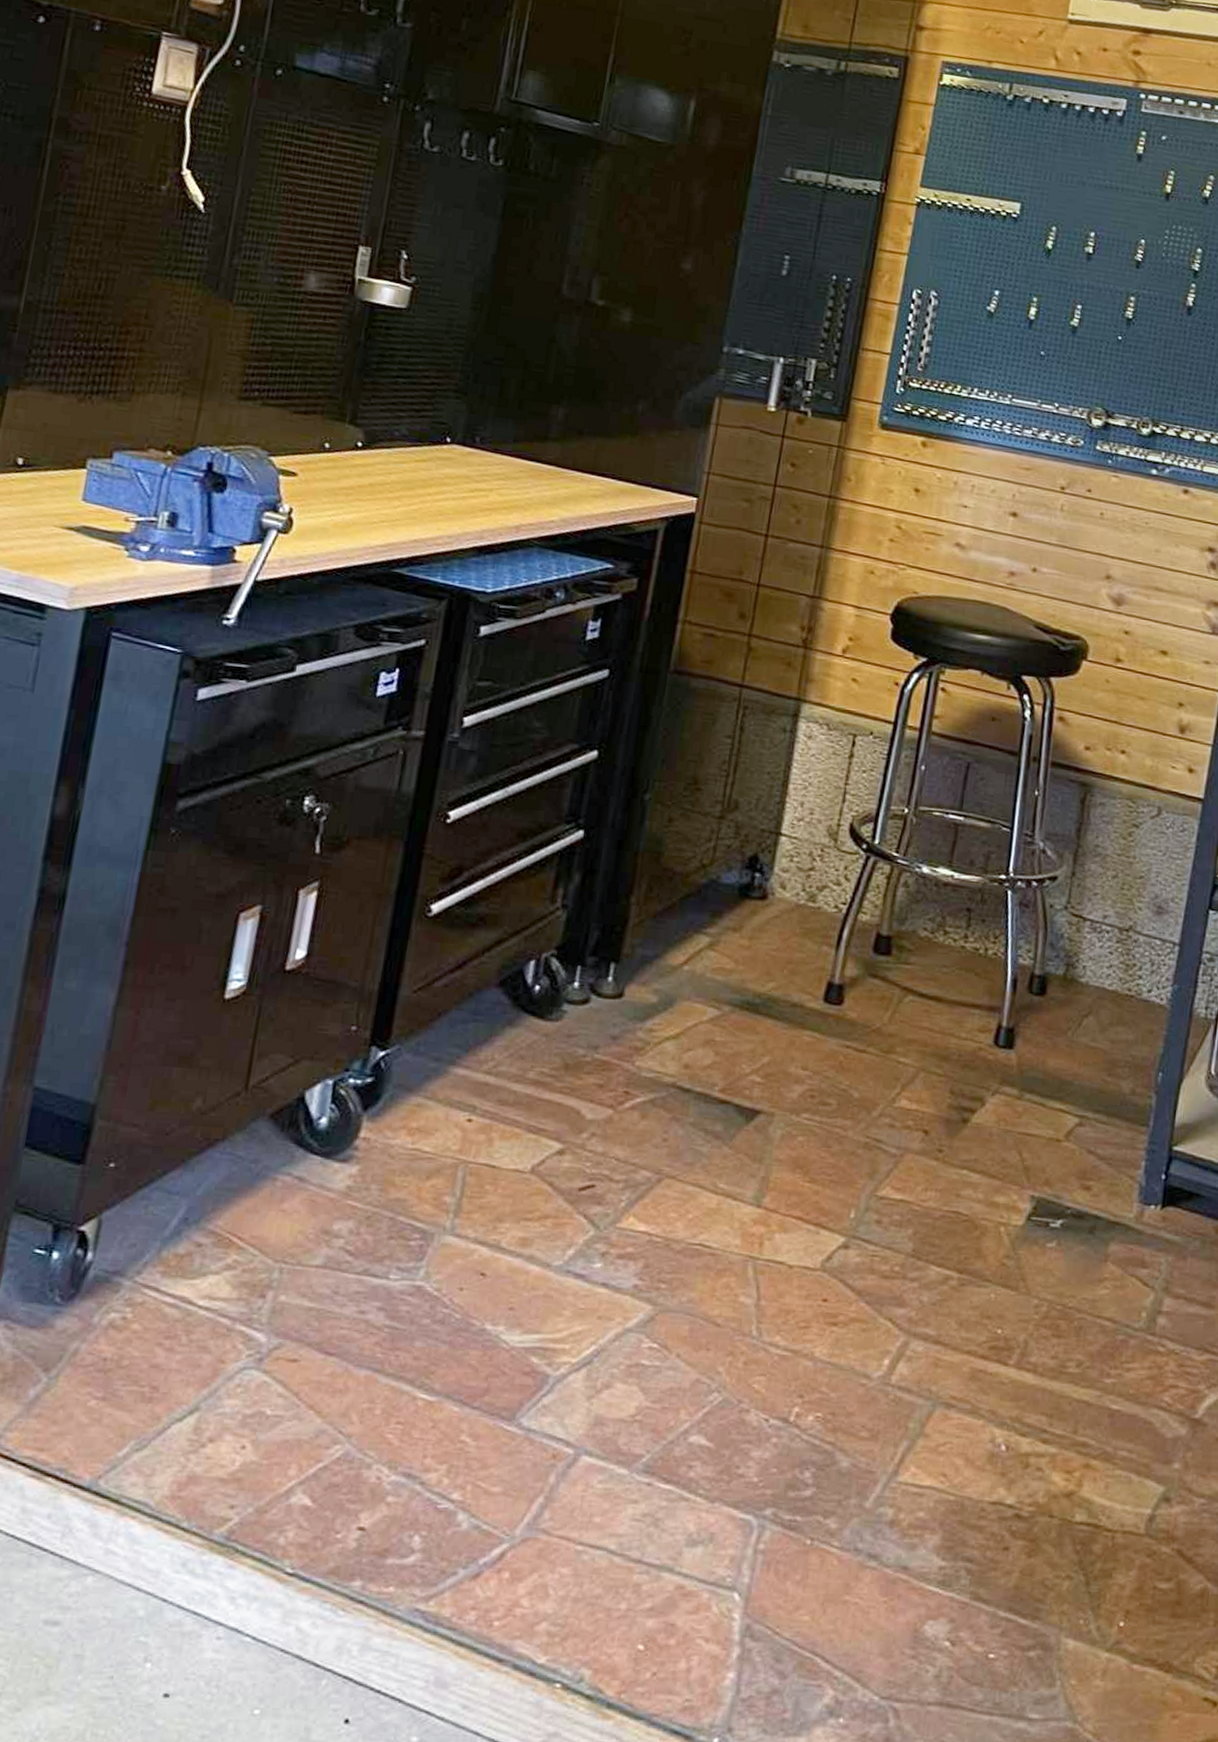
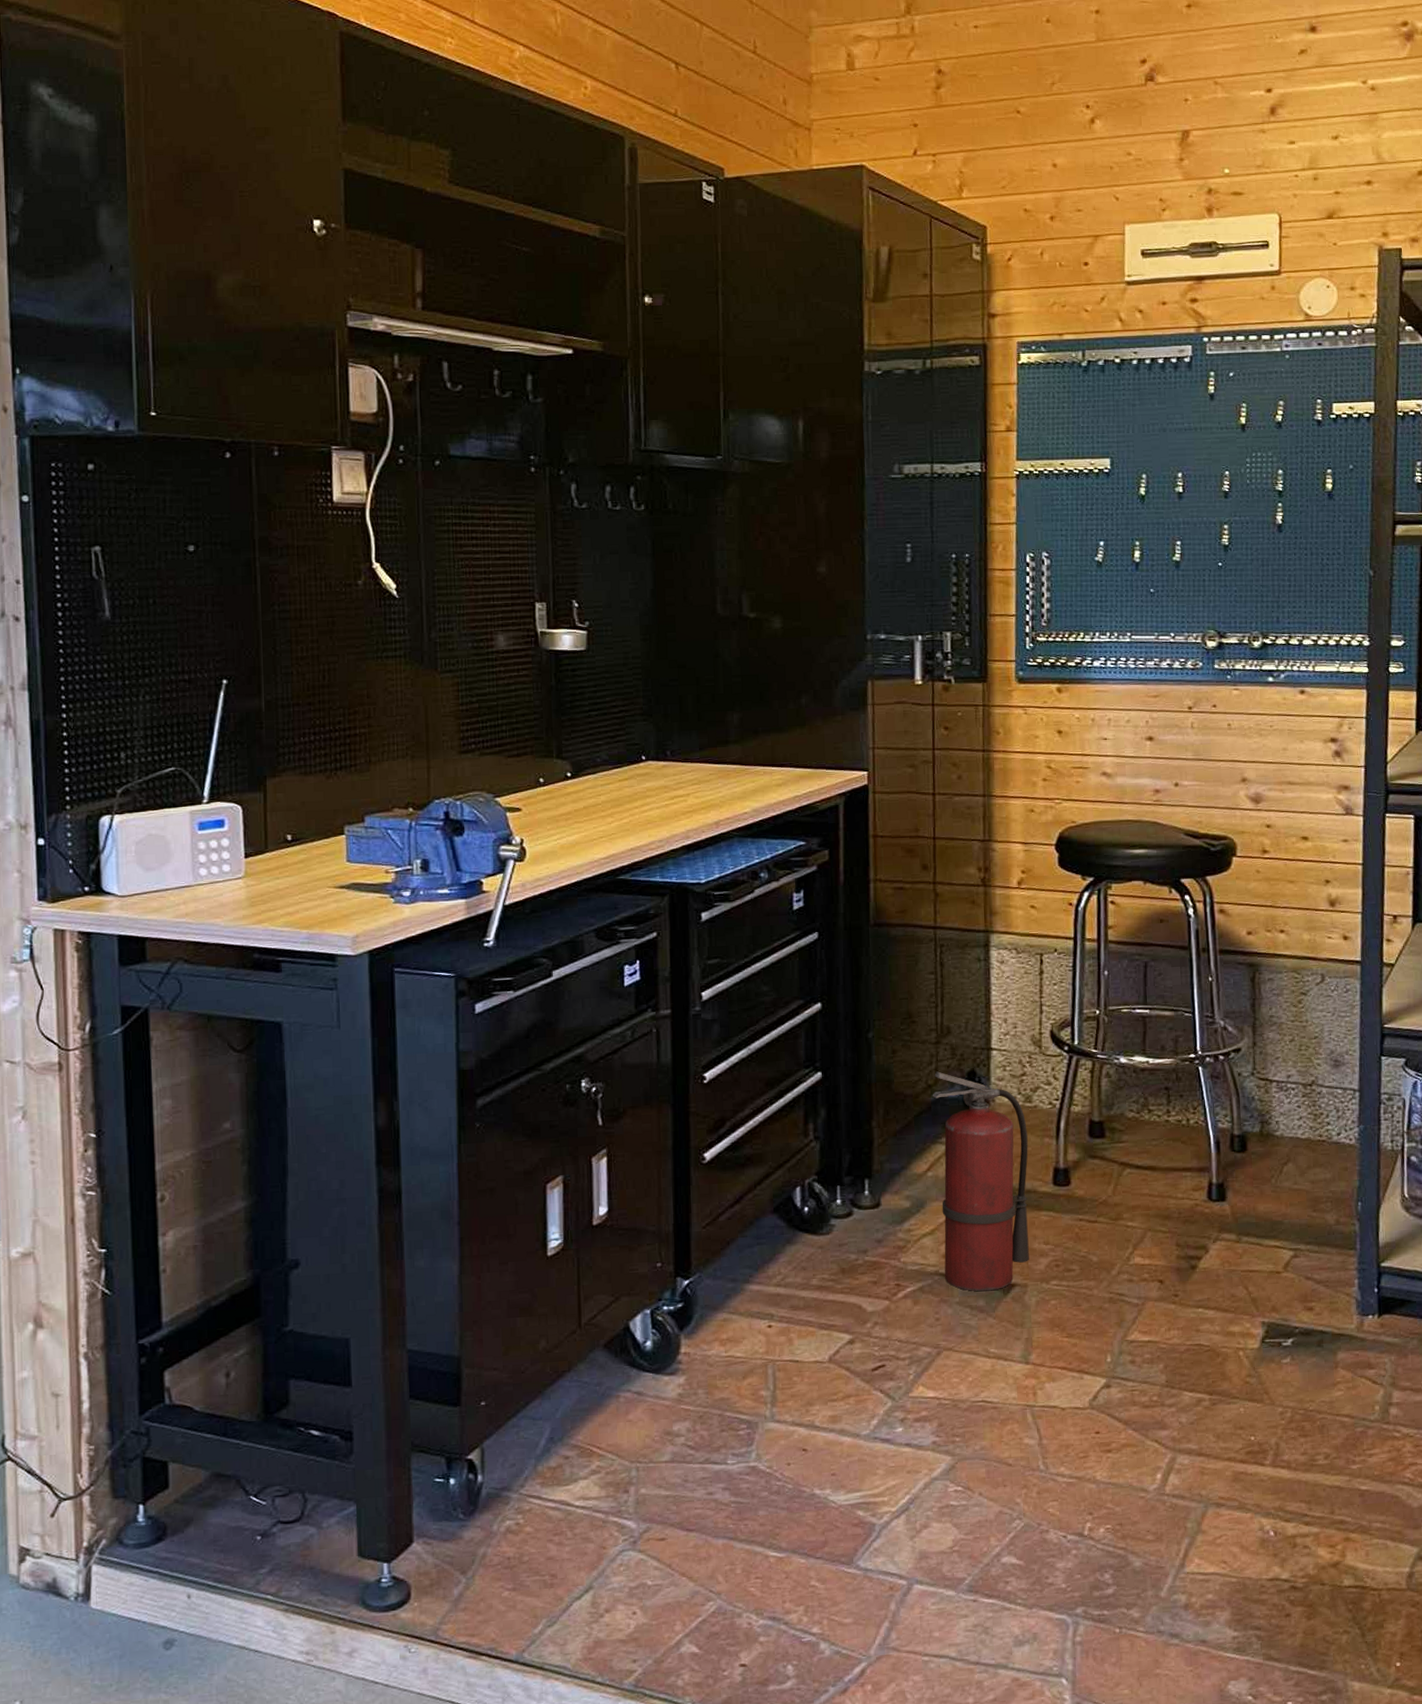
fire extinguisher: none [682,850,806,1115] -> present [932,1071,1029,1292]

